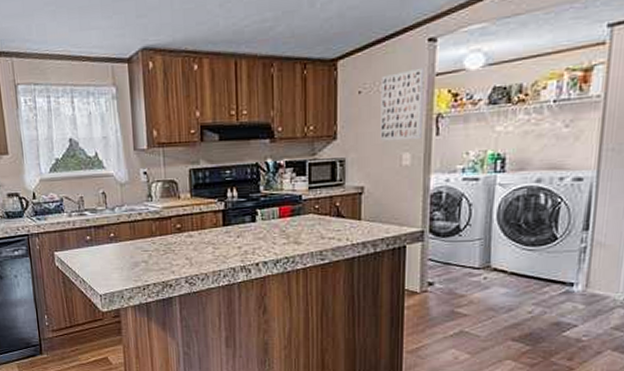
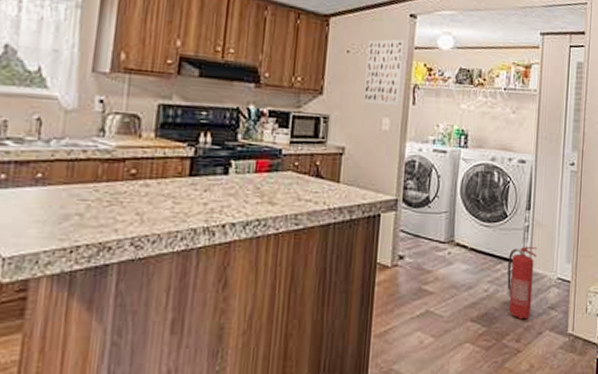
fire extinguisher: none [556,267,598,340] -> present [507,246,537,320]

